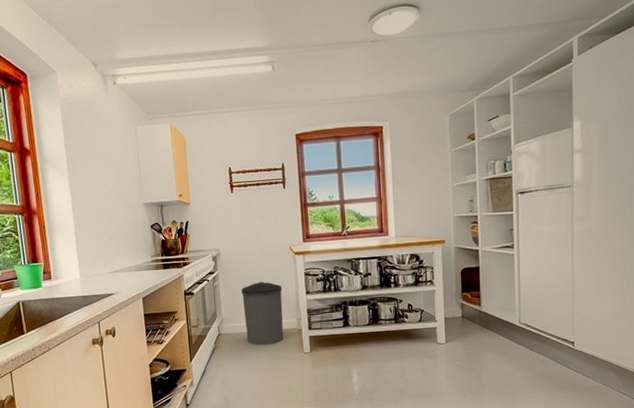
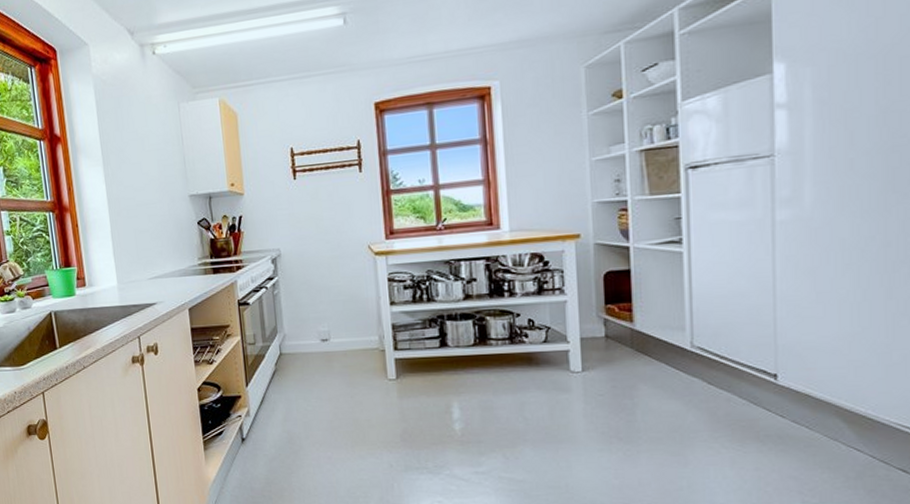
trash can: present [241,281,284,346] -> none [307,288,362,369]

